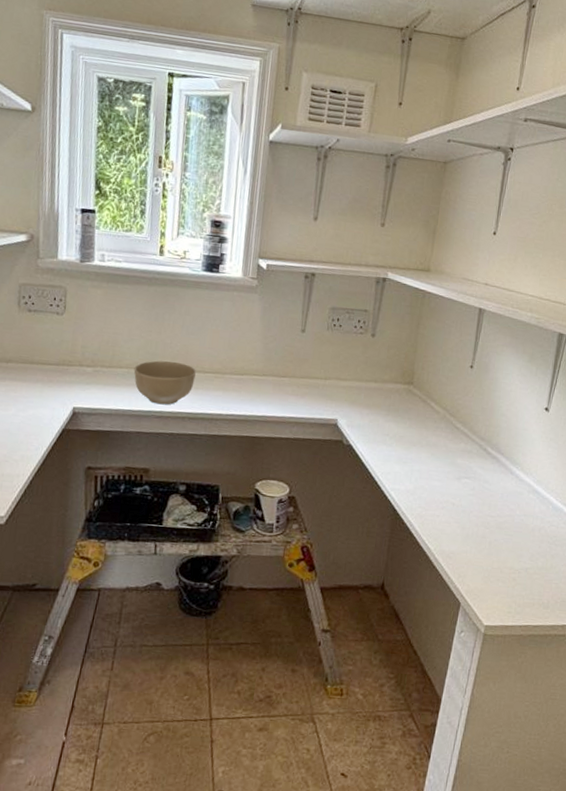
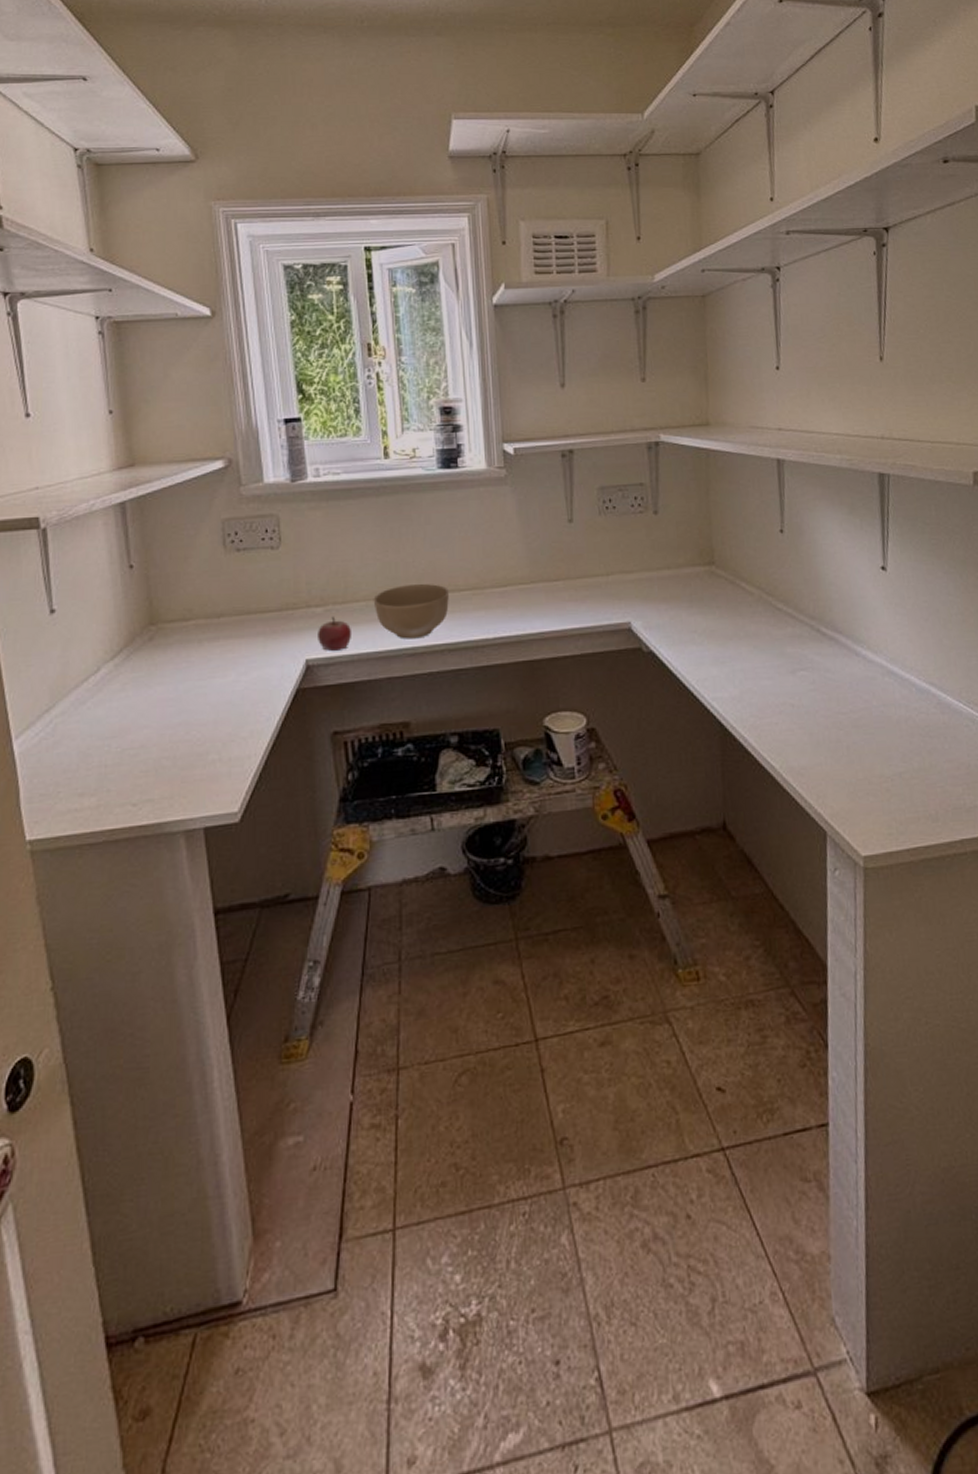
fruit: none [85,376,114,405] -> present [318,616,353,652]

